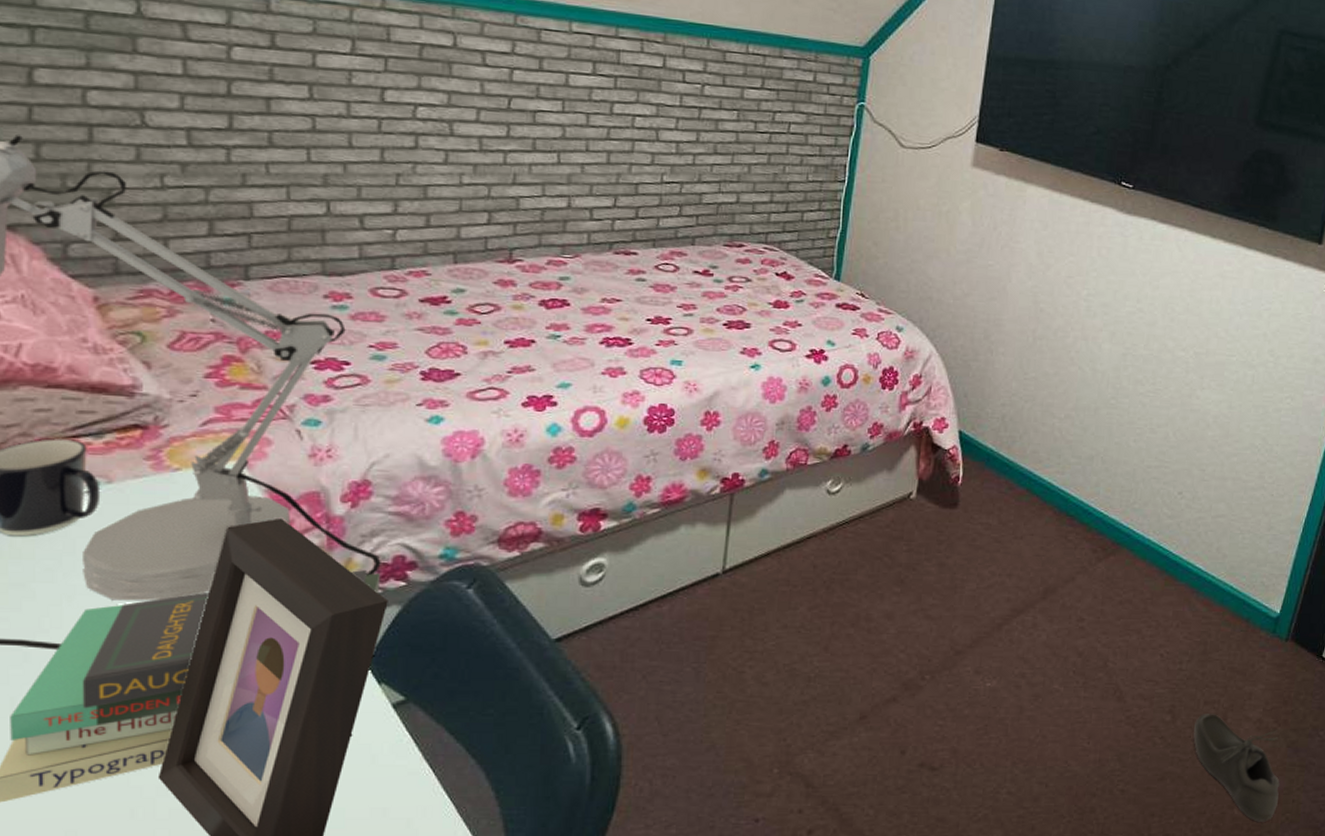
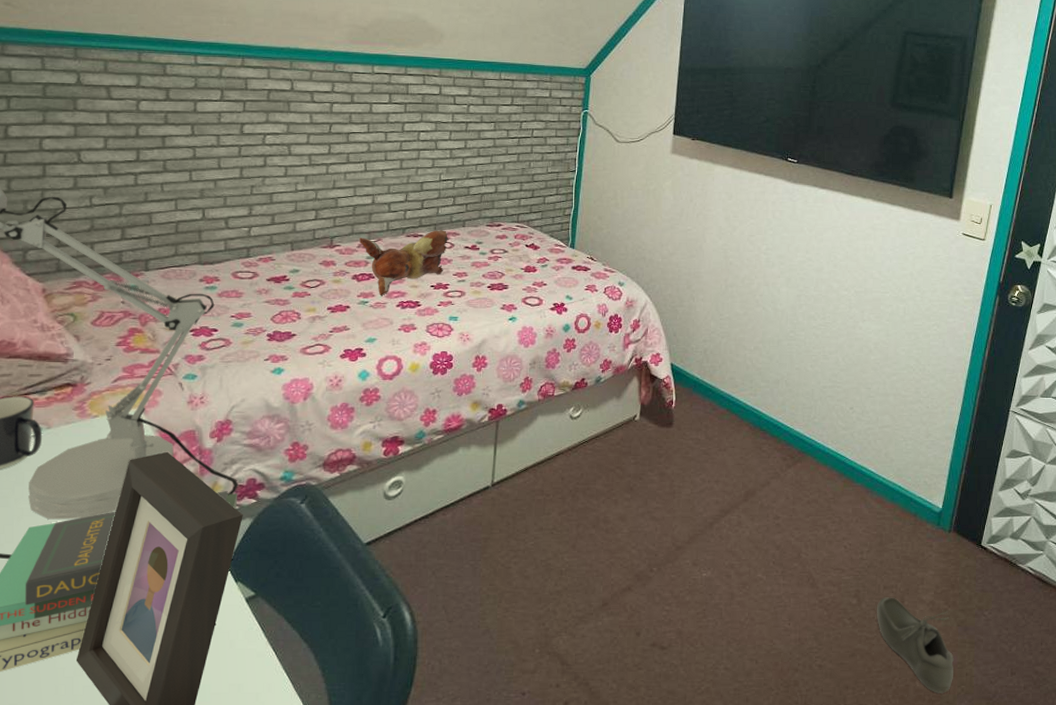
stuffed animal: none [549,246,673,330] -> present [359,229,449,296]

